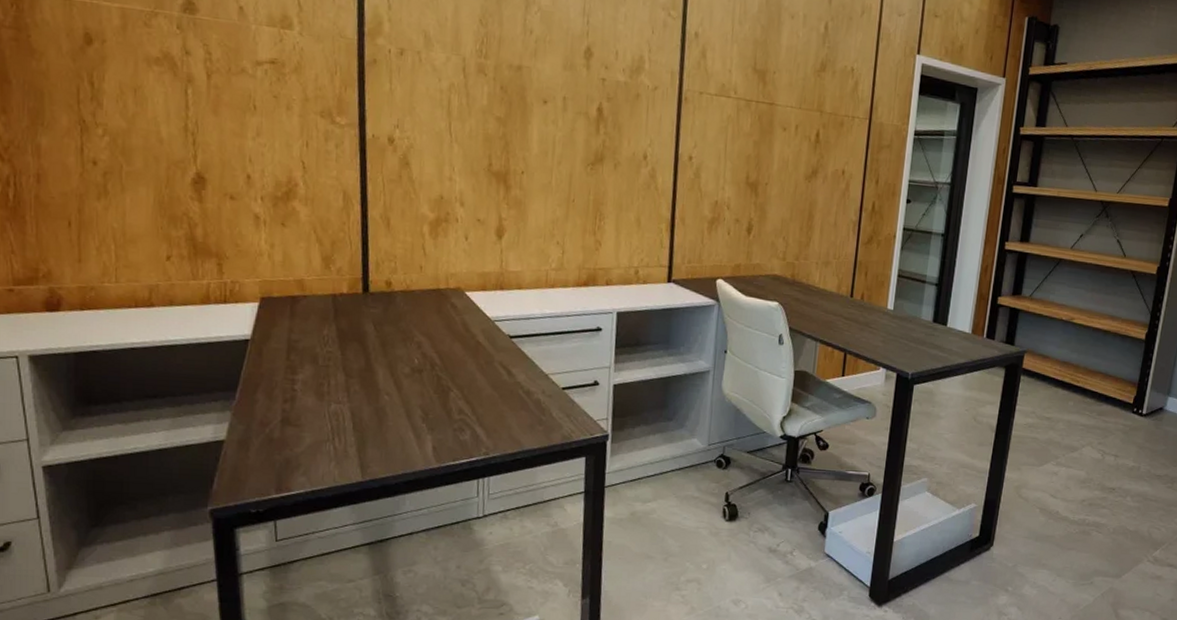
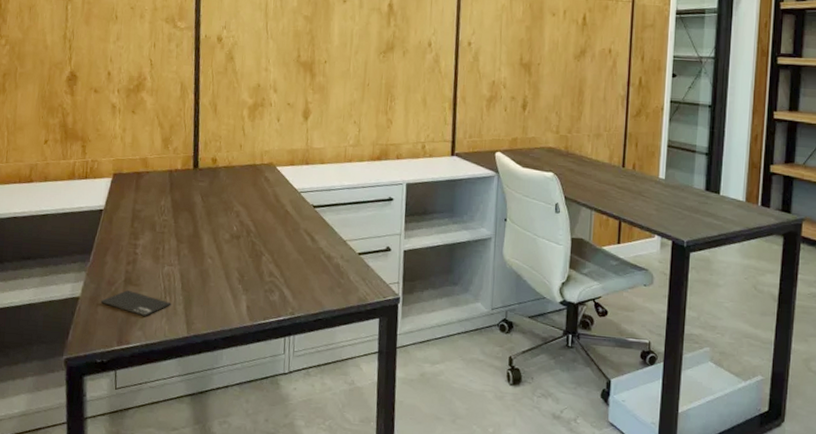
smartphone: none [252,432,341,460] -> present [100,290,172,316]

